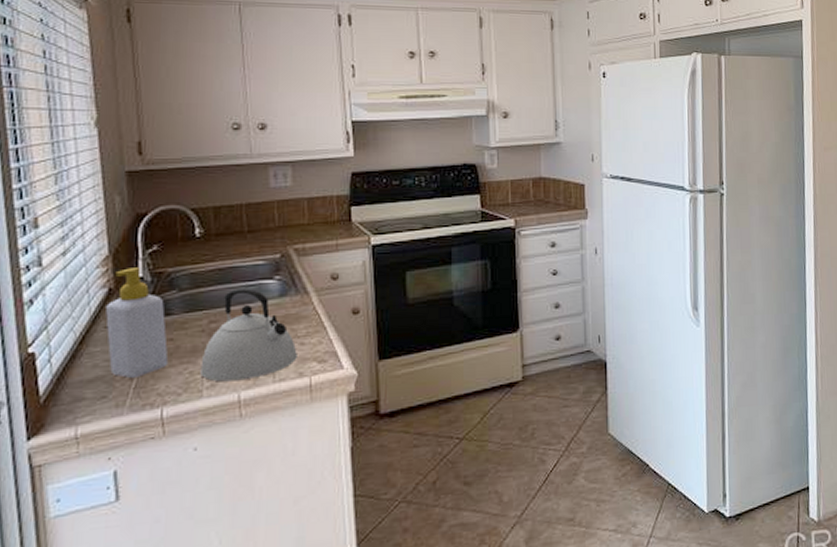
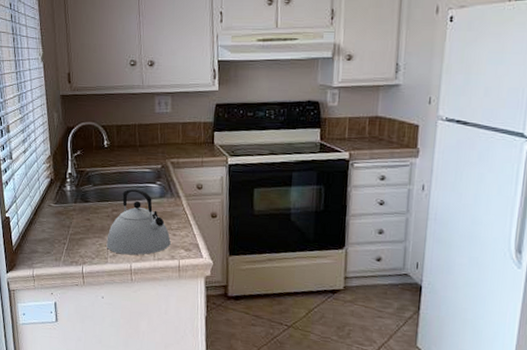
soap bottle: present [106,268,169,378] -> none [49,166,87,243]

